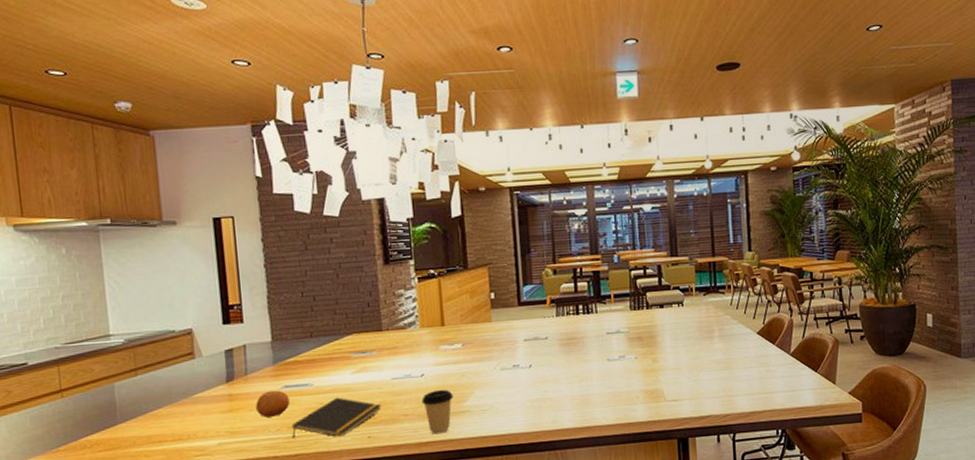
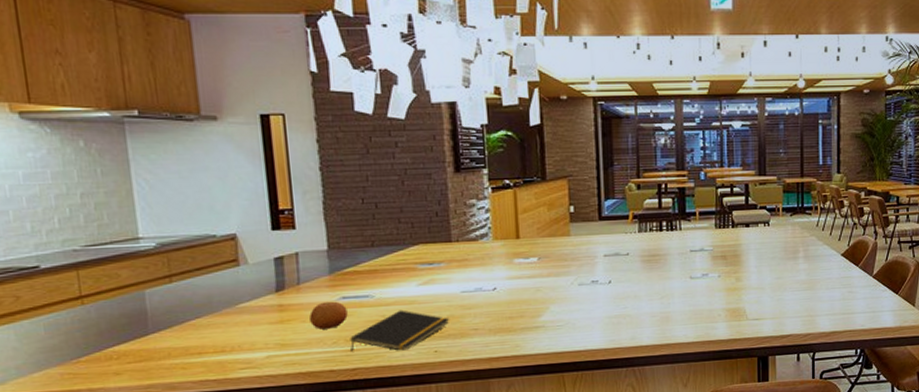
coffee cup: present [421,389,454,435] -> none [493,303,528,350]

